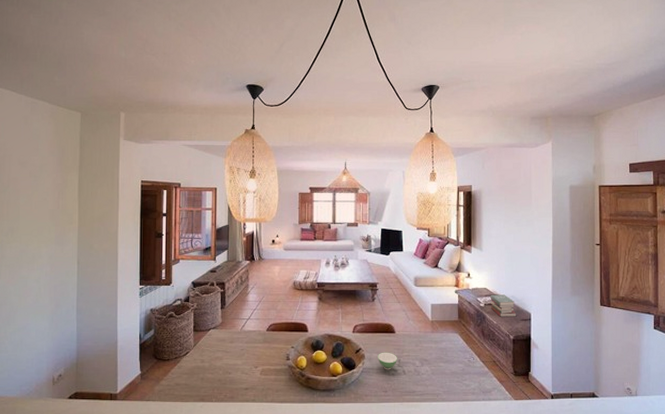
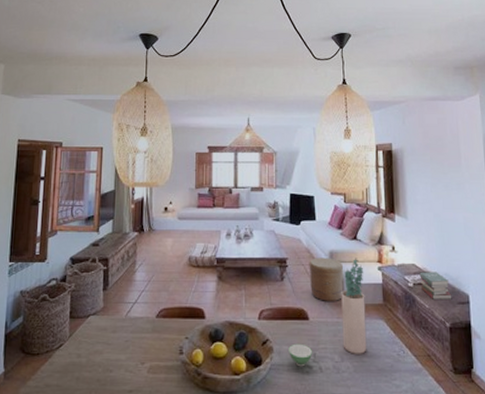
woven basket: none [396,282,426,319] -> present [309,258,344,303]
vase: none [423,282,443,360] -> present [341,257,367,354]

